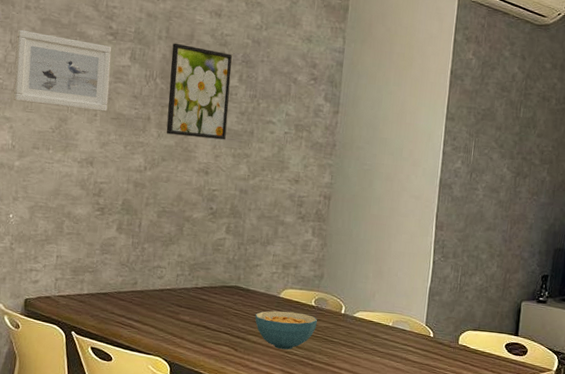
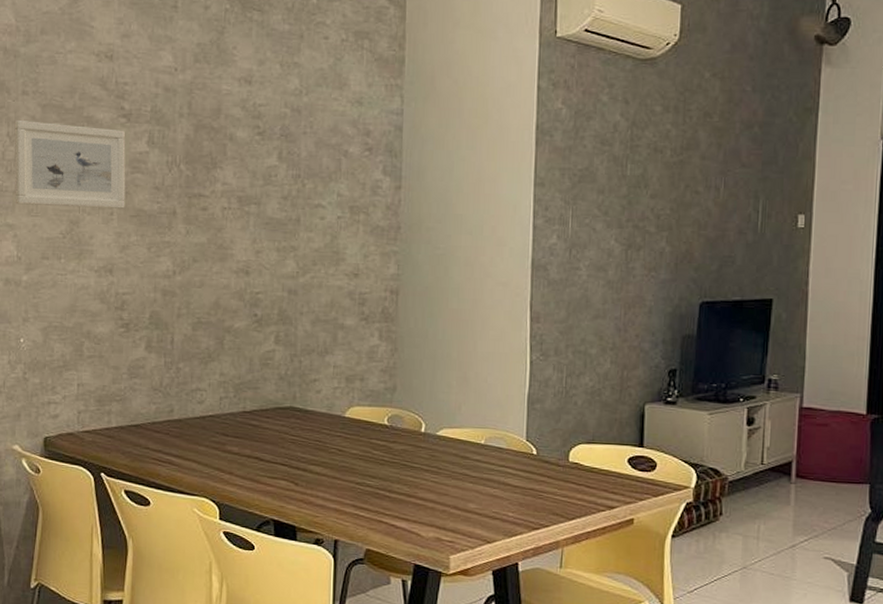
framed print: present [166,43,233,140] -> none [196,120,269,232]
cereal bowl: present [255,311,318,350] -> none [316,433,393,481]

